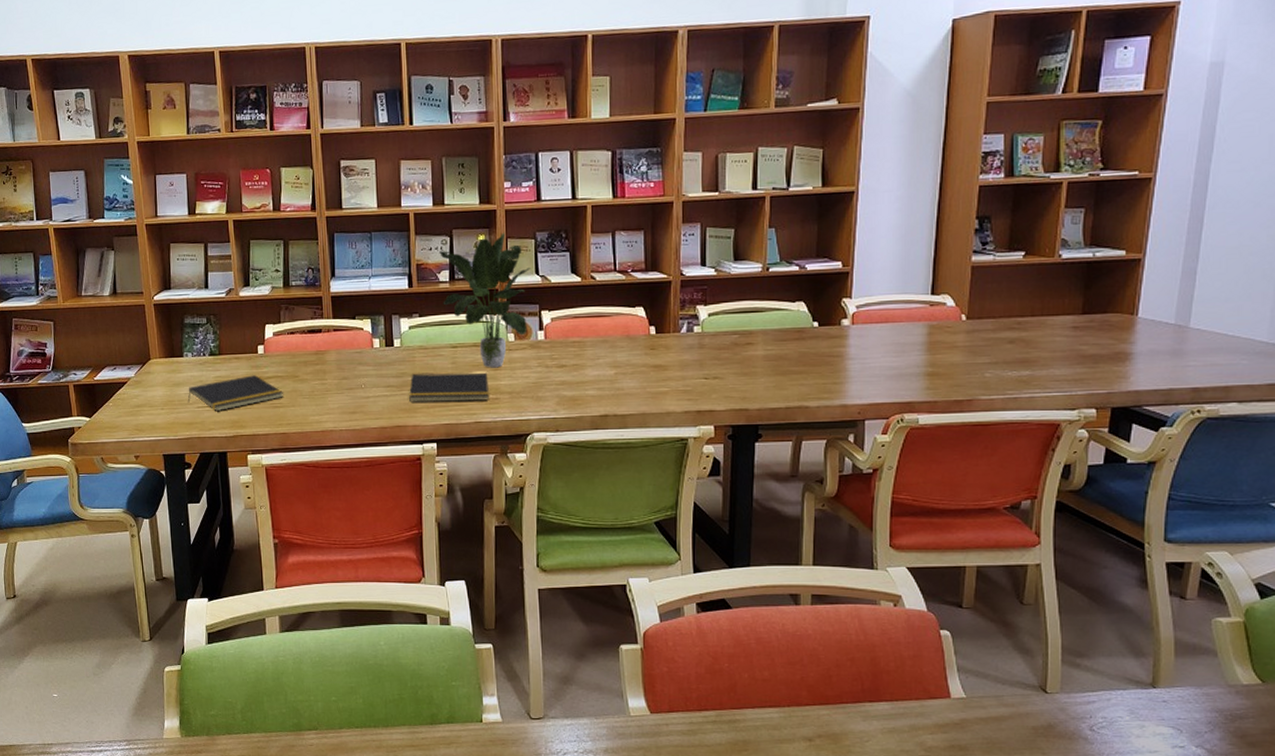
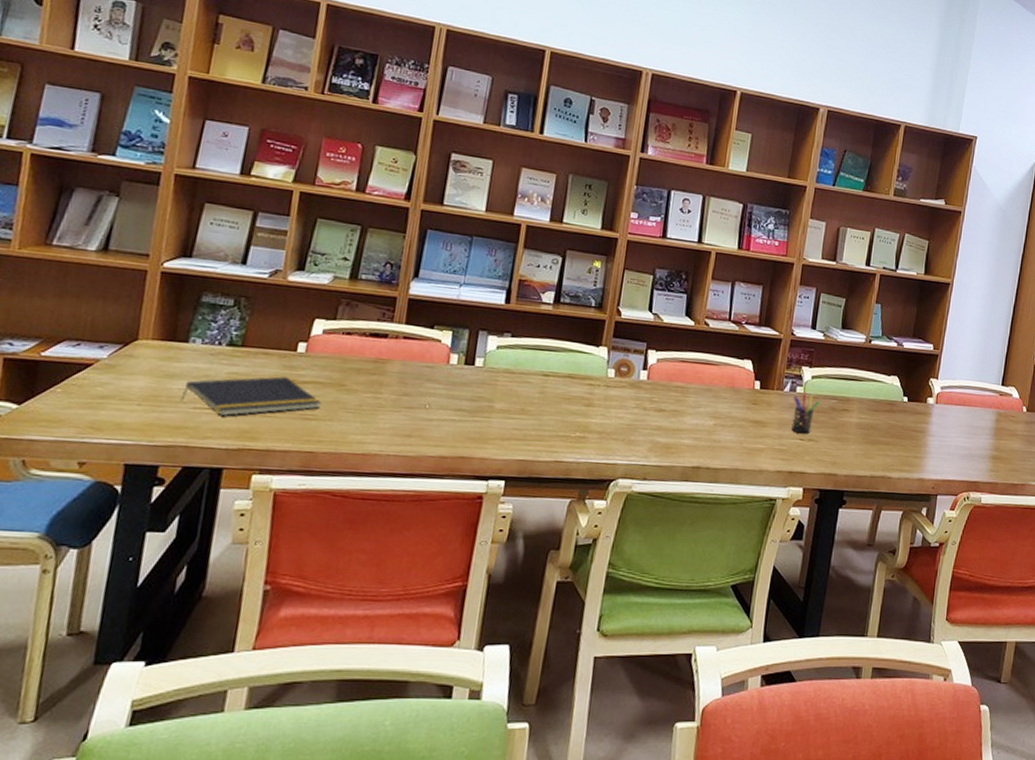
notepad: present [409,372,489,403] -> none [481,399,578,439]
potted plant: present [438,232,531,368] -> none [541,262,645,404]
pen holder: none [692,332,720,373] -> present [791,393,820,434]

